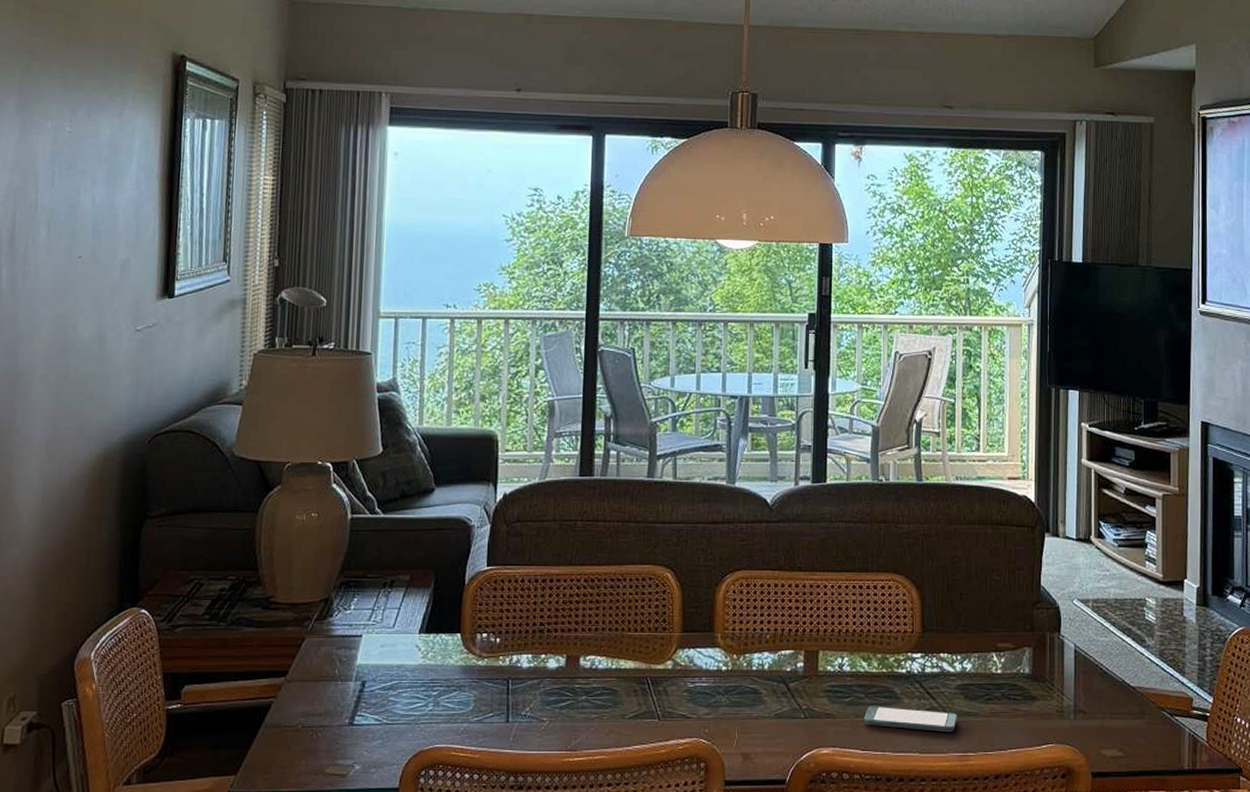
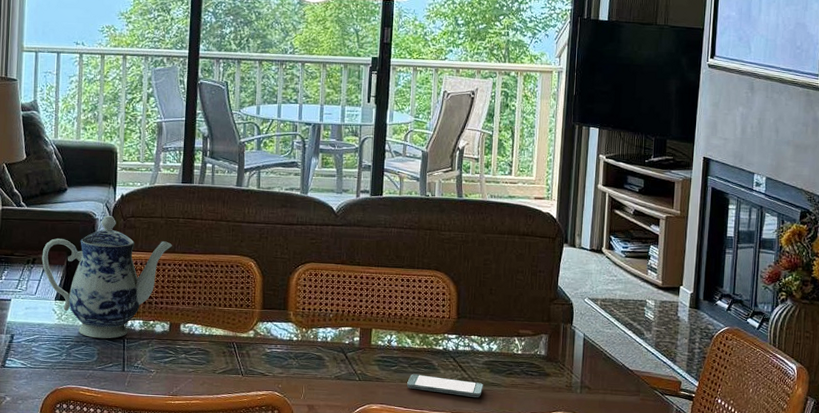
teapot: none [402,521,569,681] -> present [42,216,173,339]

